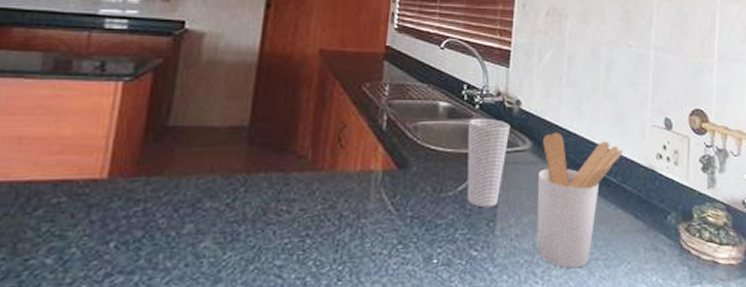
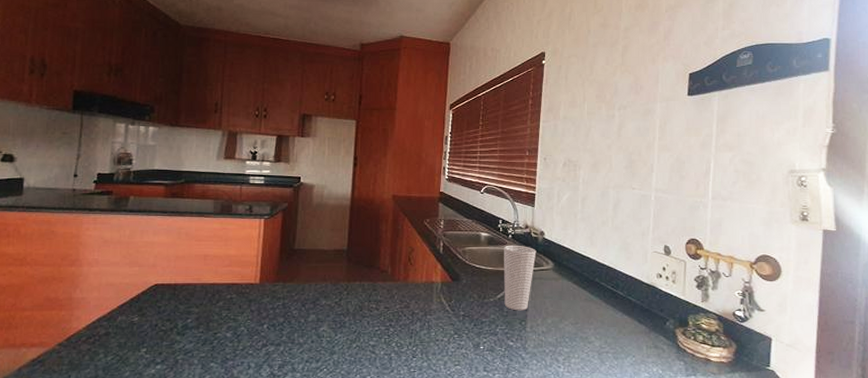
utensil holder: present [537,132,624,269] -> none [558,256,629,358]

